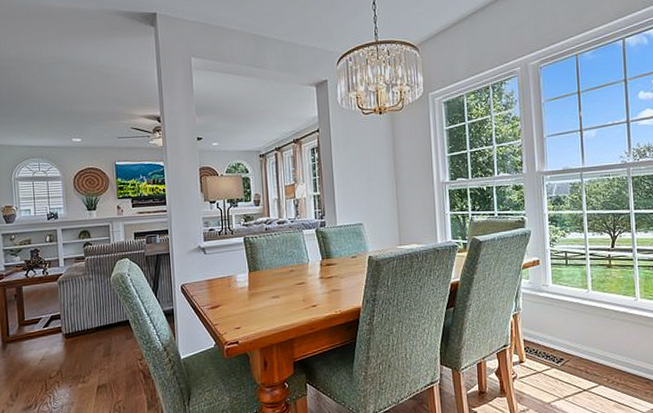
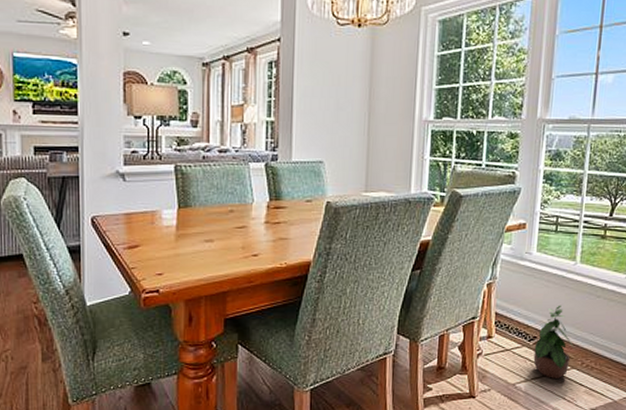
potted plant: none [561,328,600,396] -> present [533,305,576,378]

